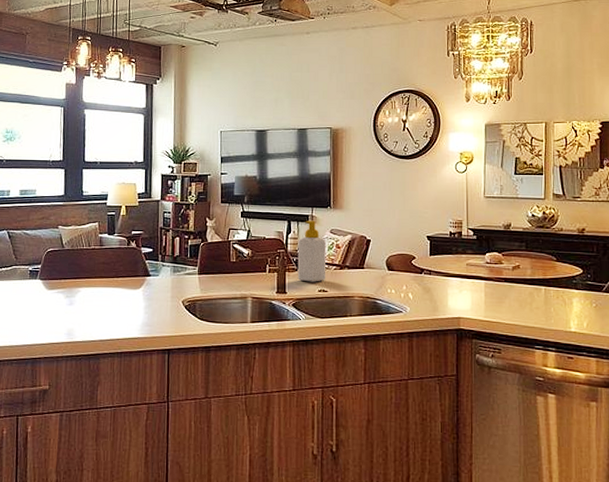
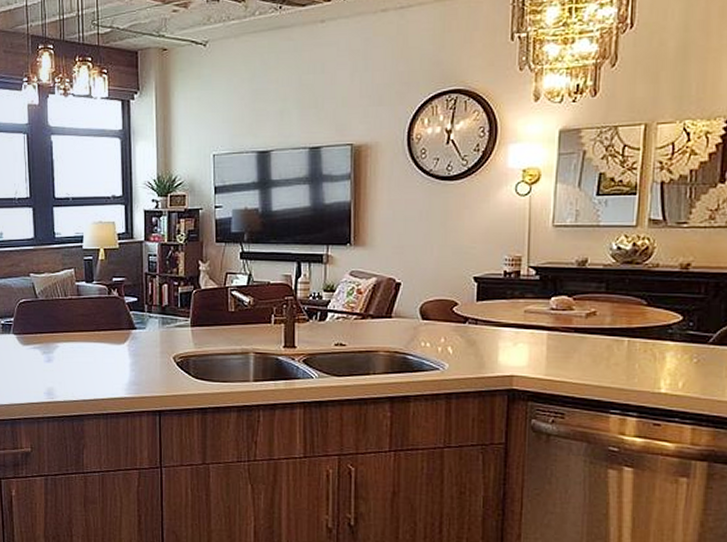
soap bottle: present [297,220,326,282] -> none [309,260,345,335]

